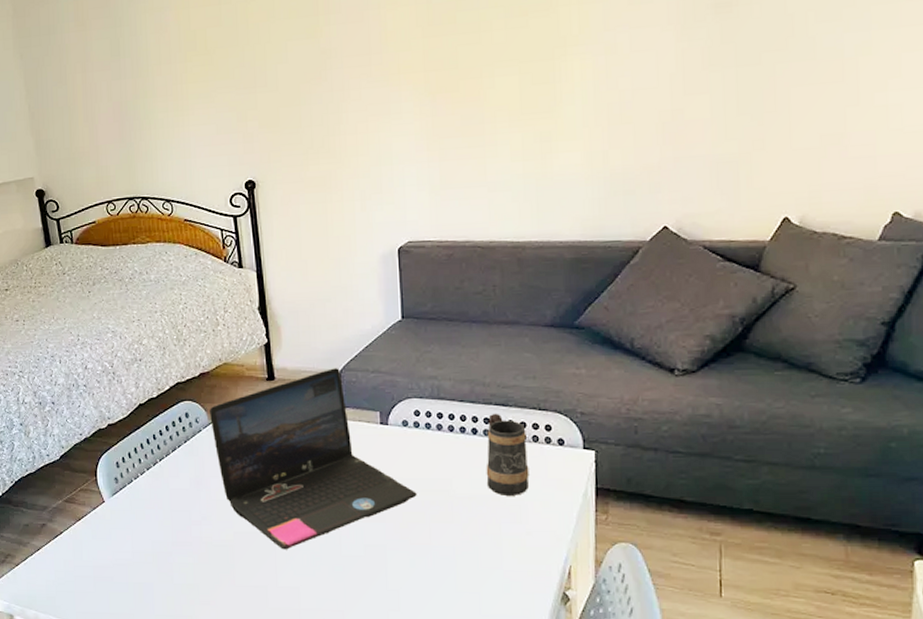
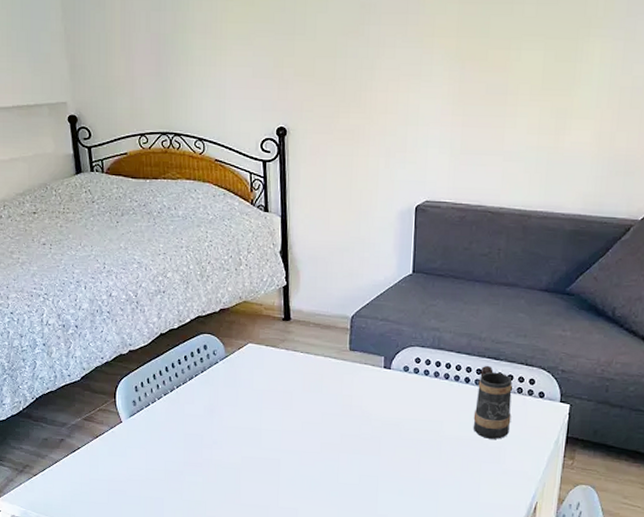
laptop: present [210,368,417,550] -> none [227,314,411,475]

